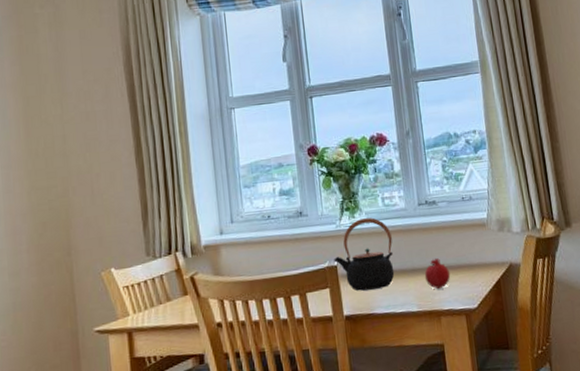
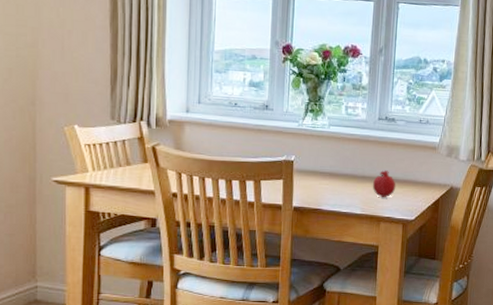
teapot: present [334,218,395,291] -> none [291,122,349,188]

